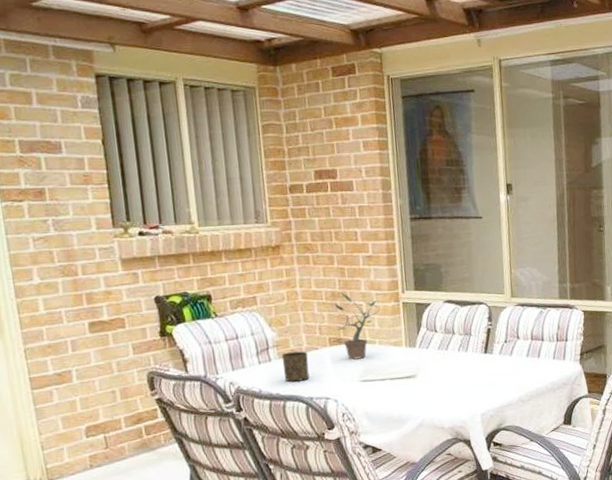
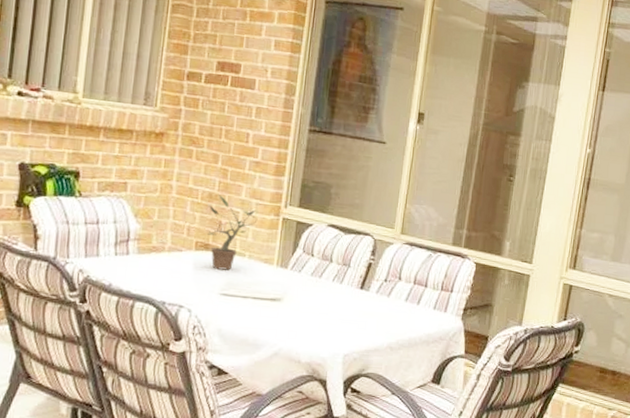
cup: present [282,351,310,382] -> none [139,248,169,282]

